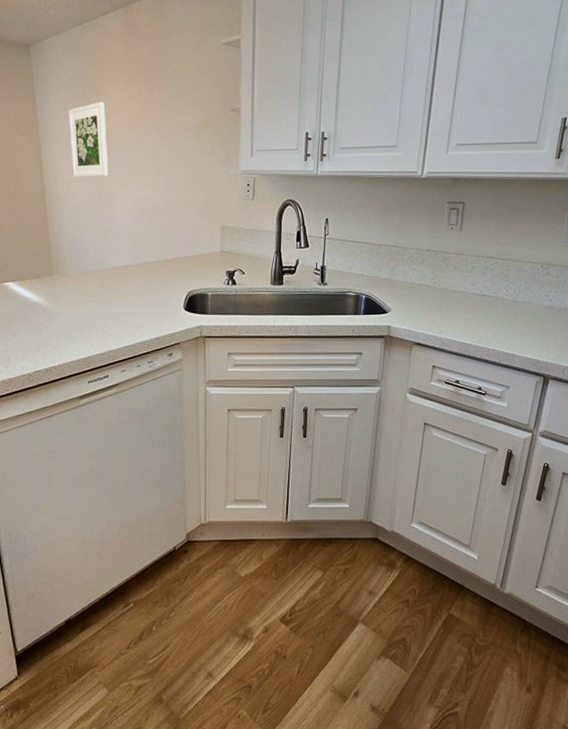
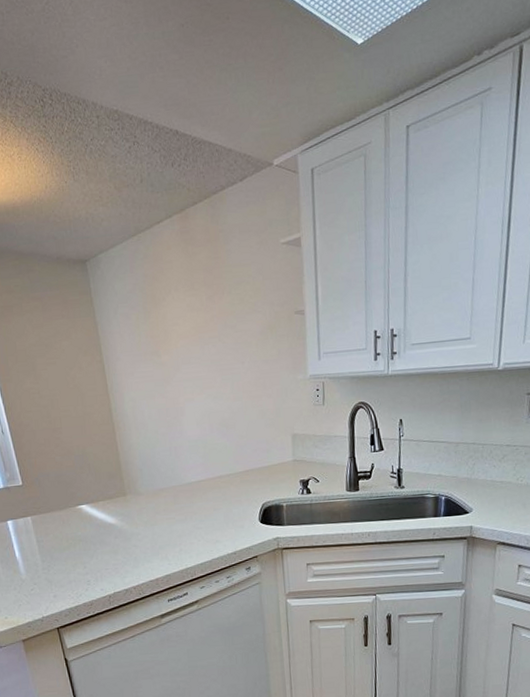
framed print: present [69,101,108,178] -> none [130,314,174,395]

